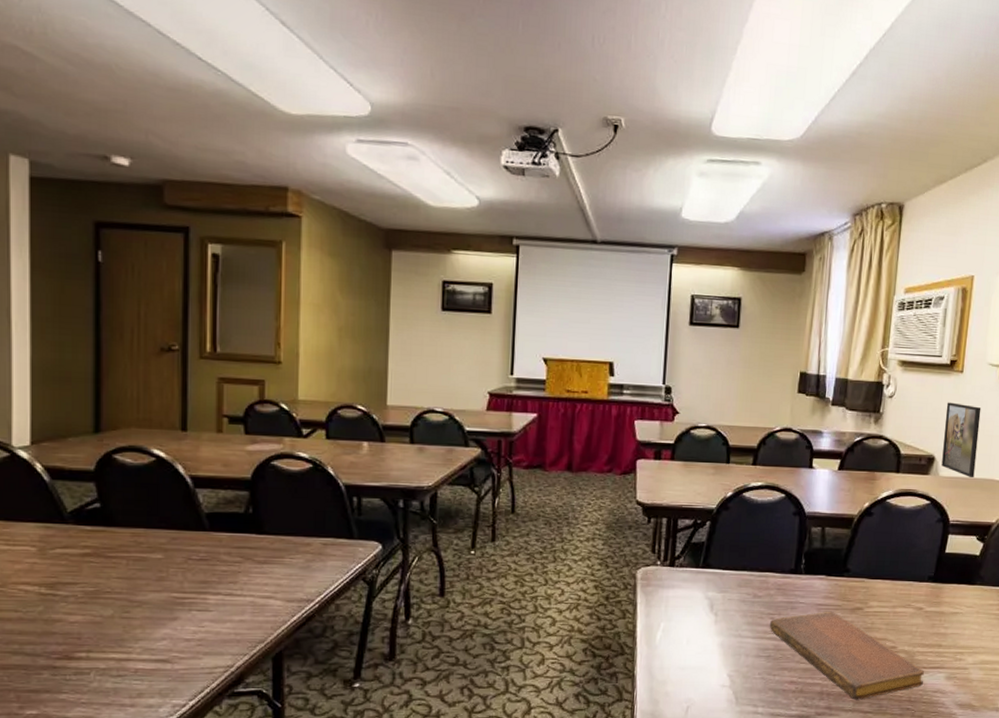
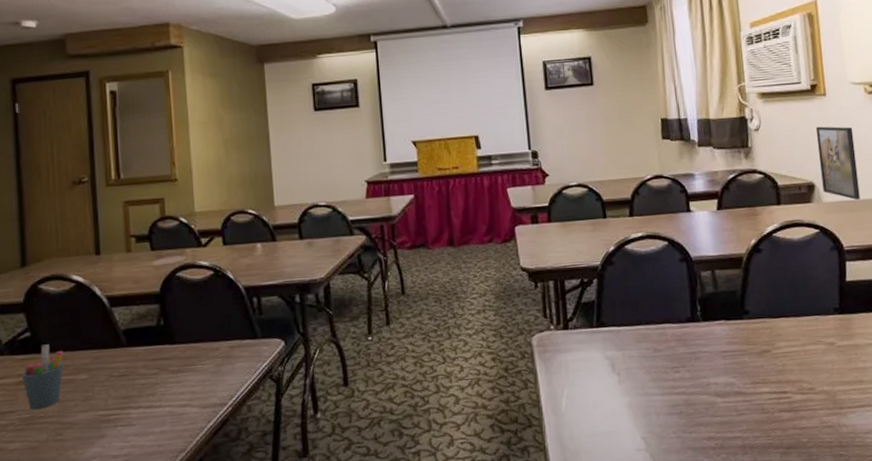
pen holder: none [87,518,137,584] -> present [21,344,64,410]
notebook: present [769,612,925,700] -> none [675,358,852,451]

